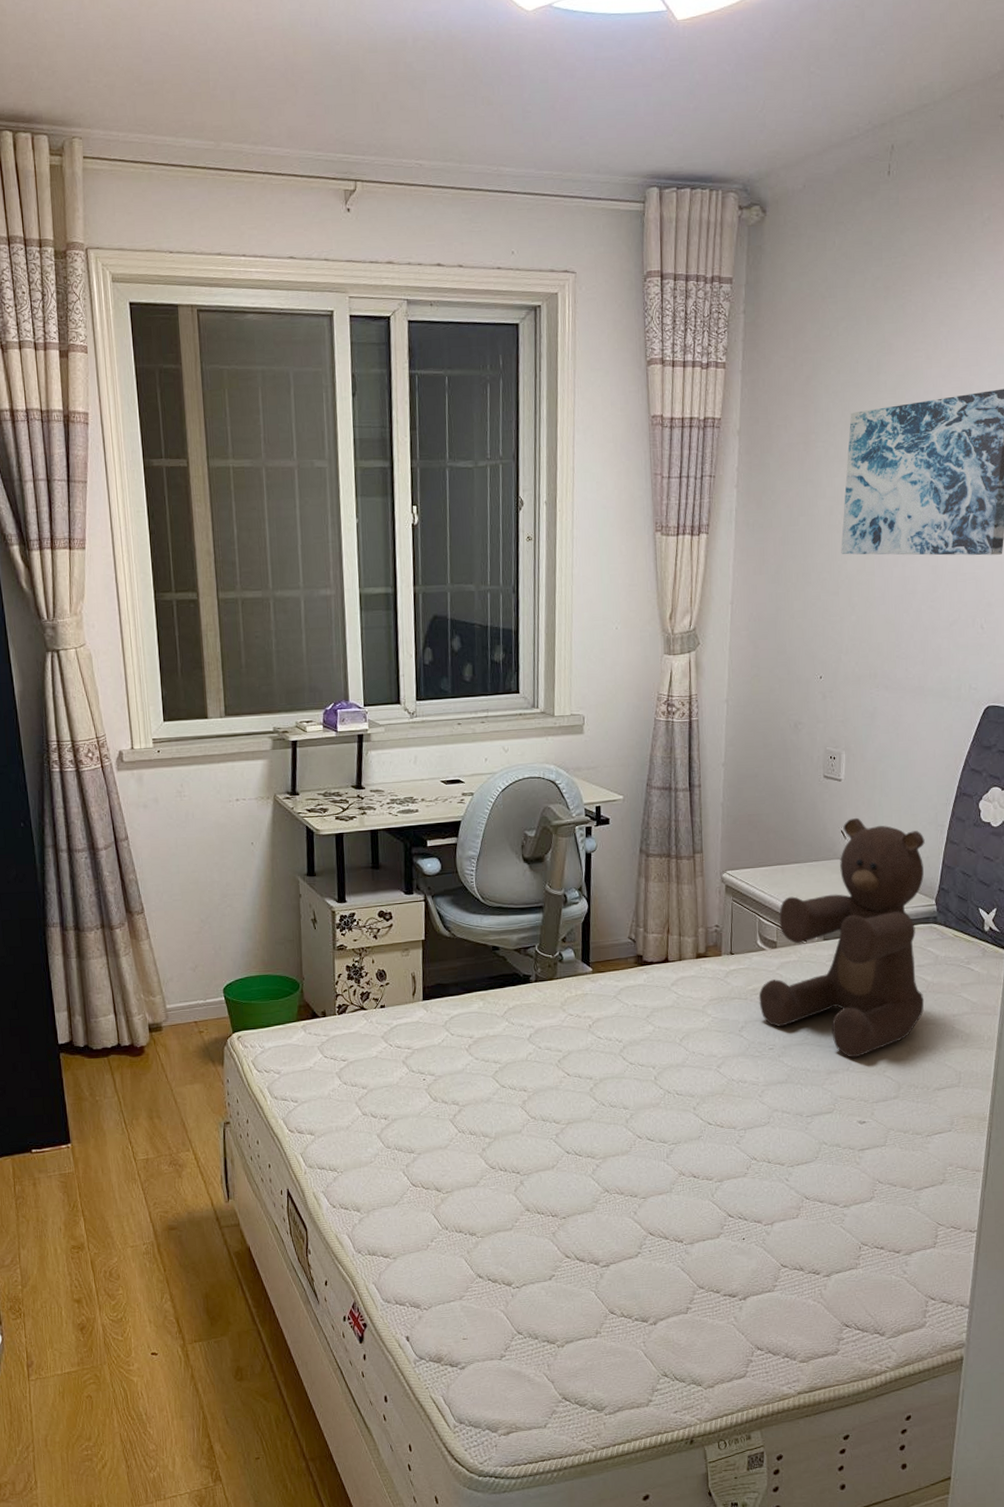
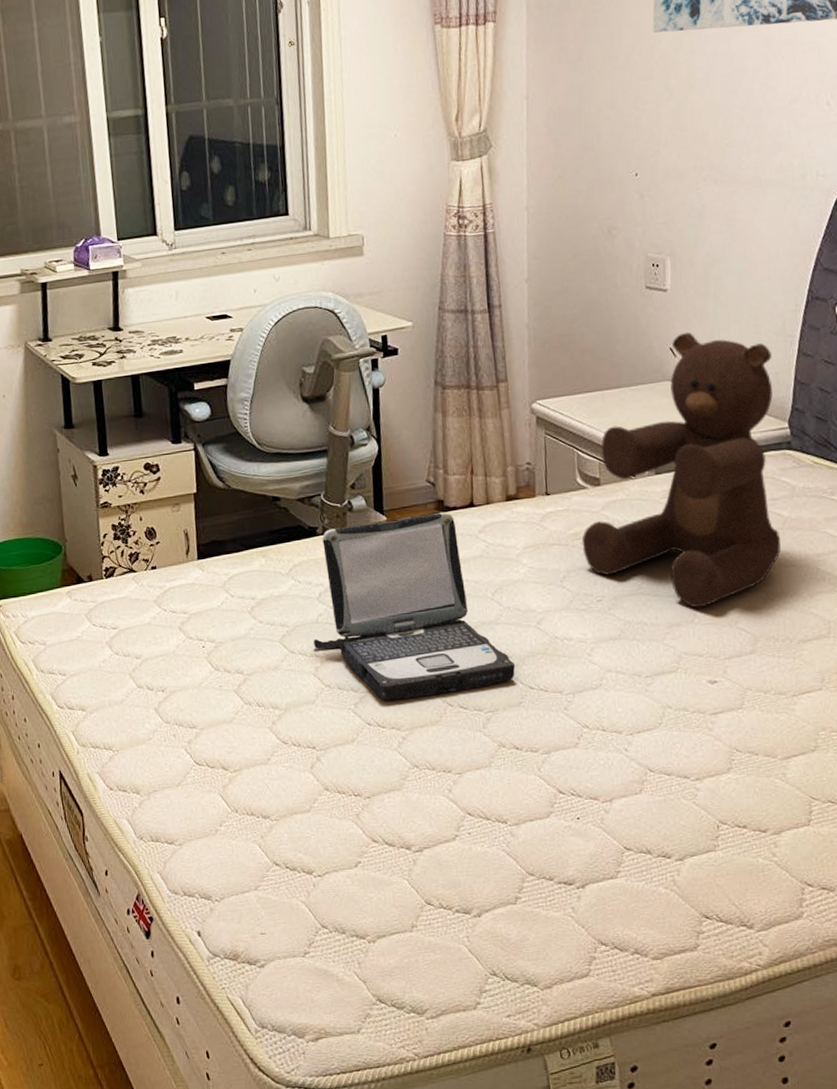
laptop: none [523,965,696,1132] -> present [313,511,515,701]

